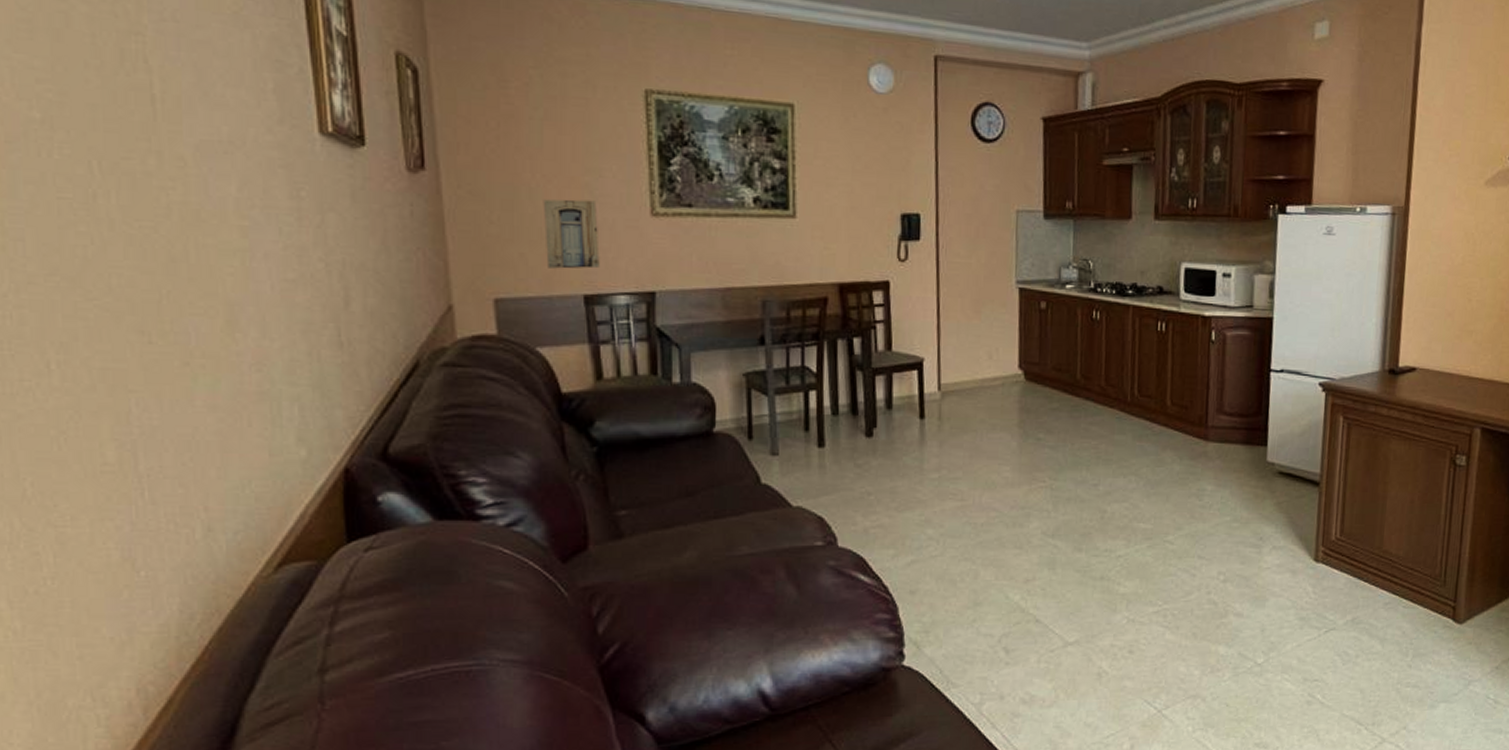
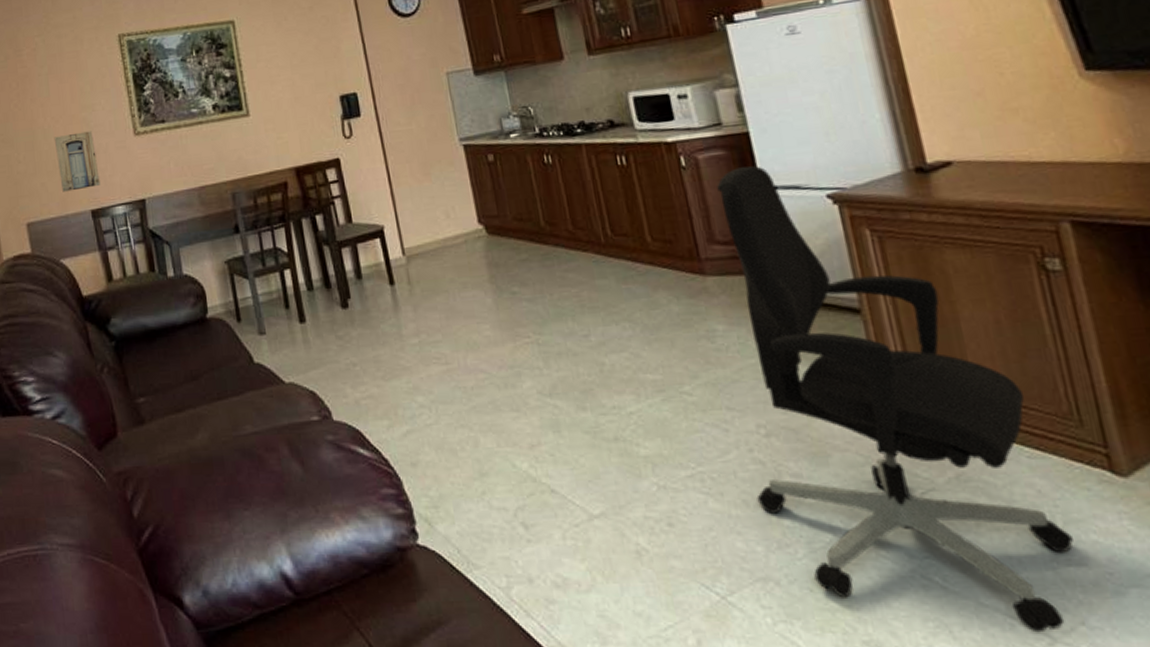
office chair: none [1204,348,1416,735] -> present [717,166,1075,633]

